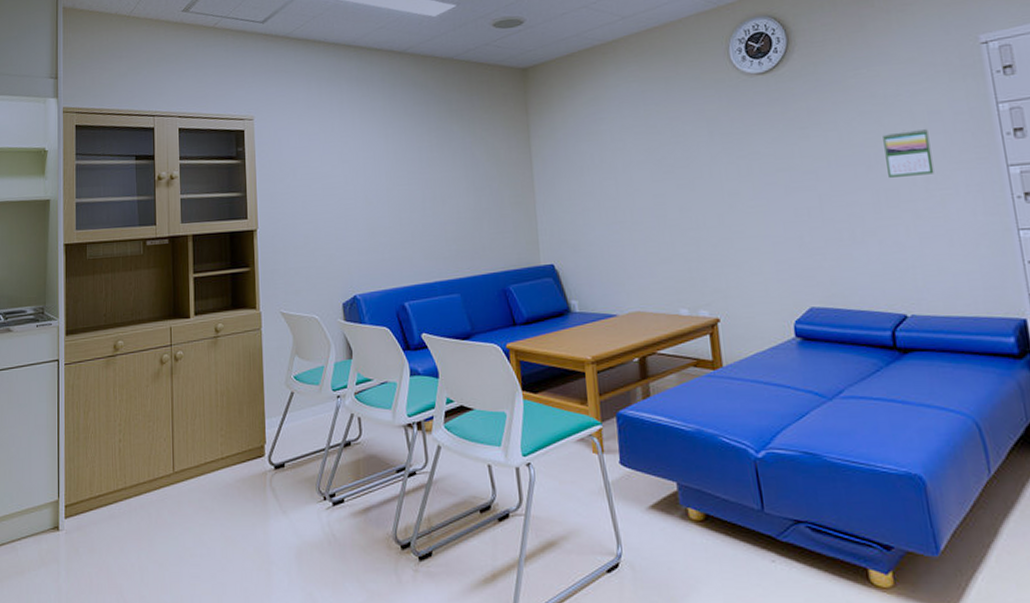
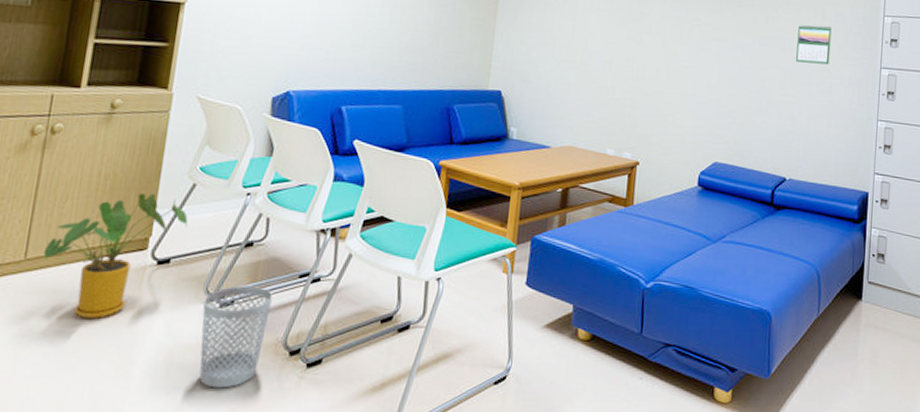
house plant: none [186,405,293,522] -> present [43,193,188,318]
wastebasket: none [318,483,377,583] -> present [199,285,274,389]

